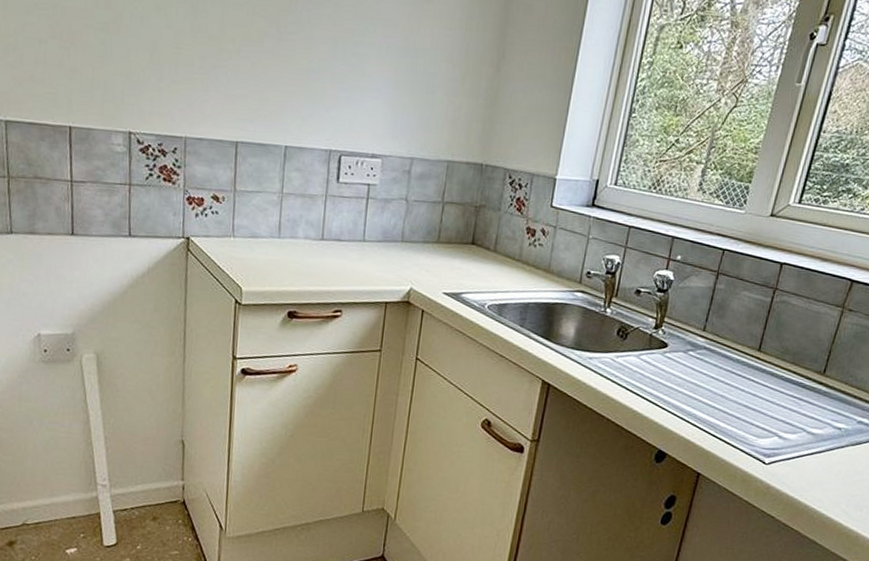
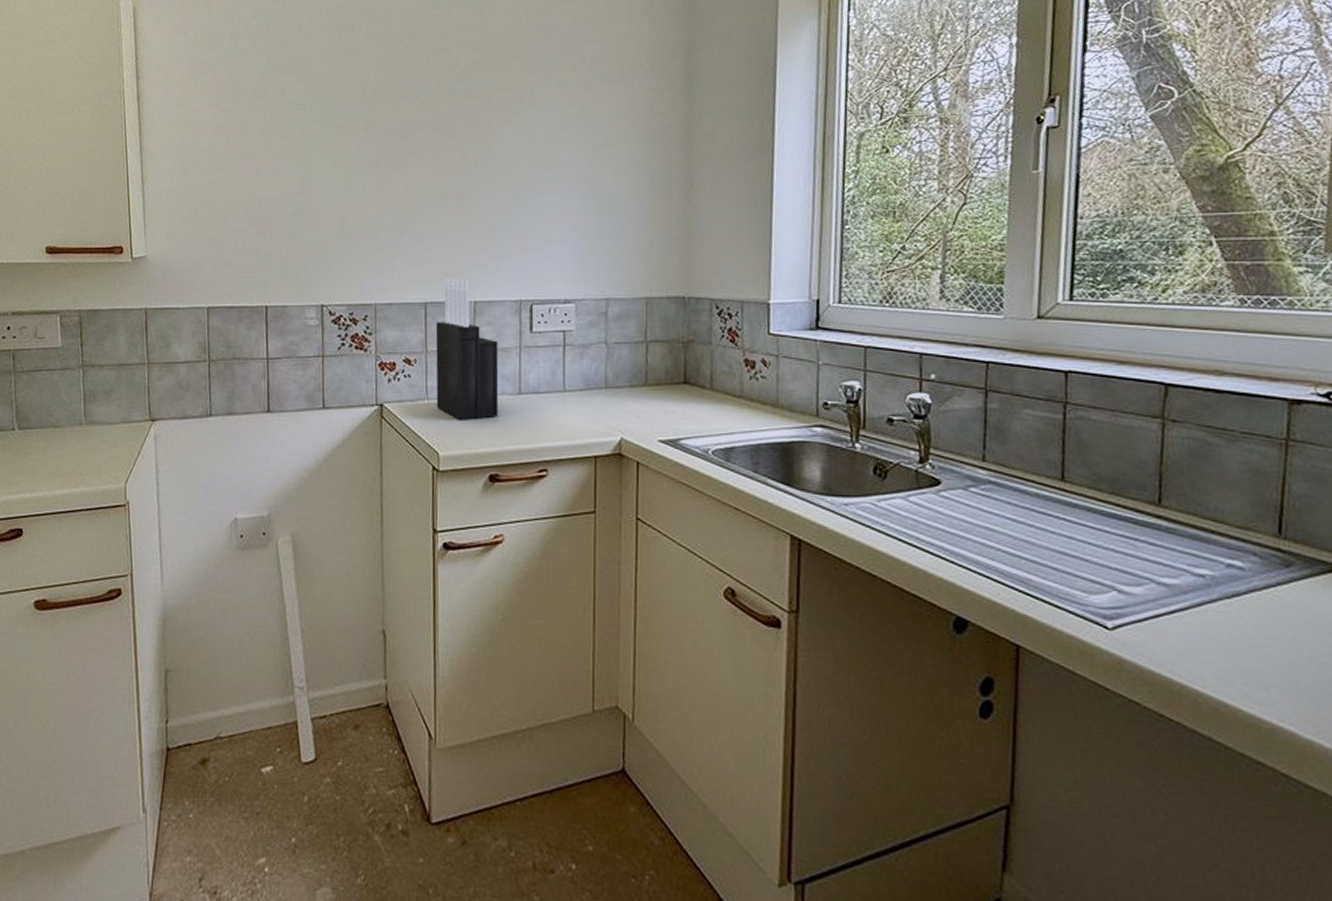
knife block: none [242,120,305,260] -> present [435,279,499,420]

